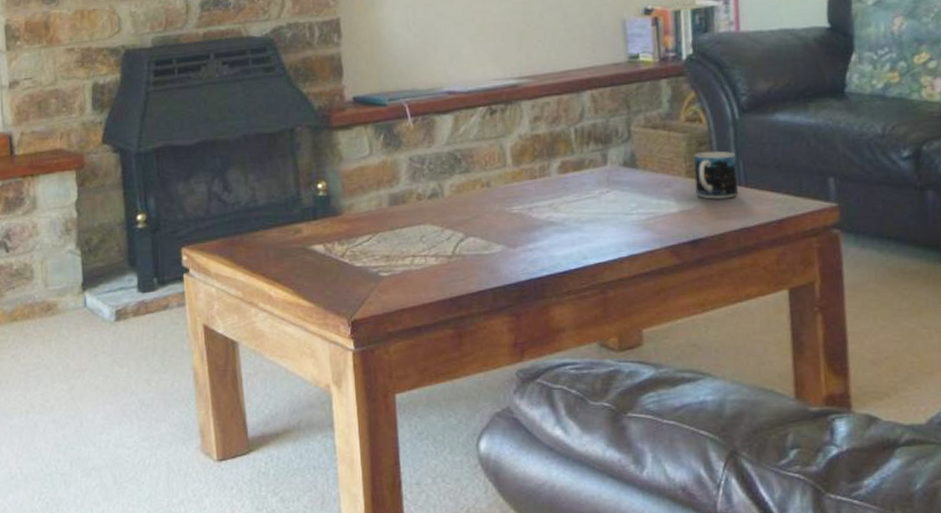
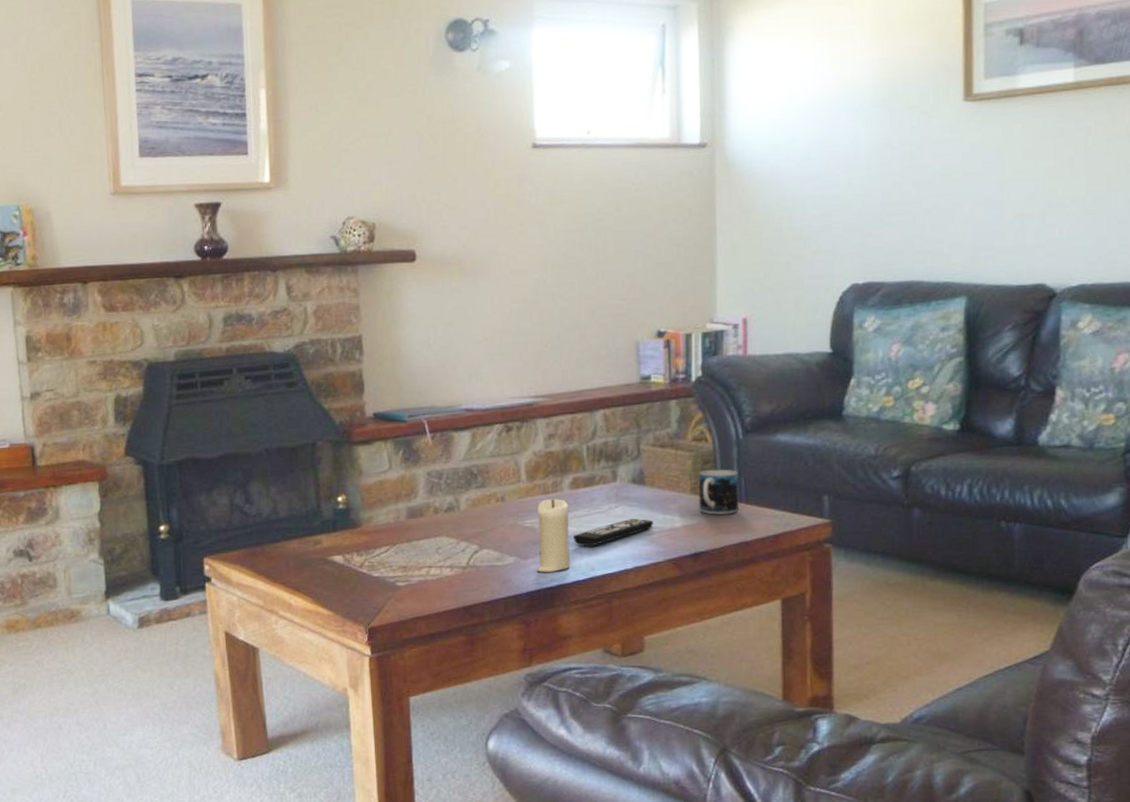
candle: none [525,184,561,261] -> present [536,499,570,572]
remote control: none [562,204,648,233] -> present [572,519,653,546]

